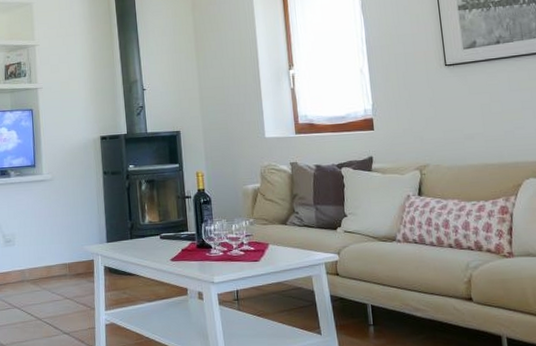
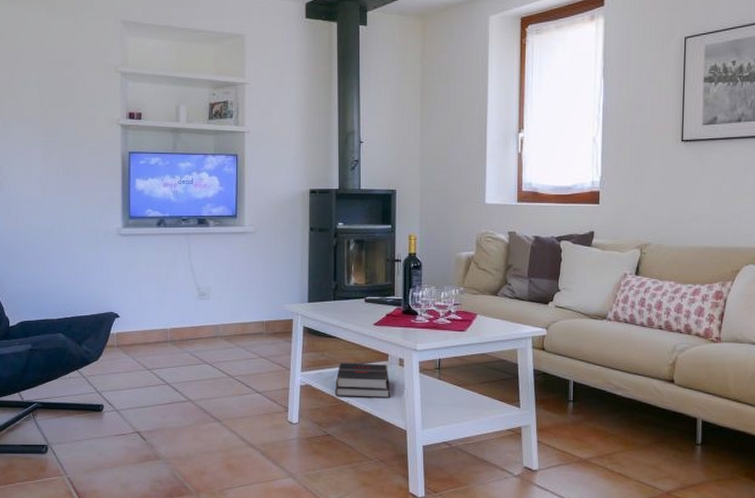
hardback book: none [139,298,193,334] -> present [335,363,391,399]

